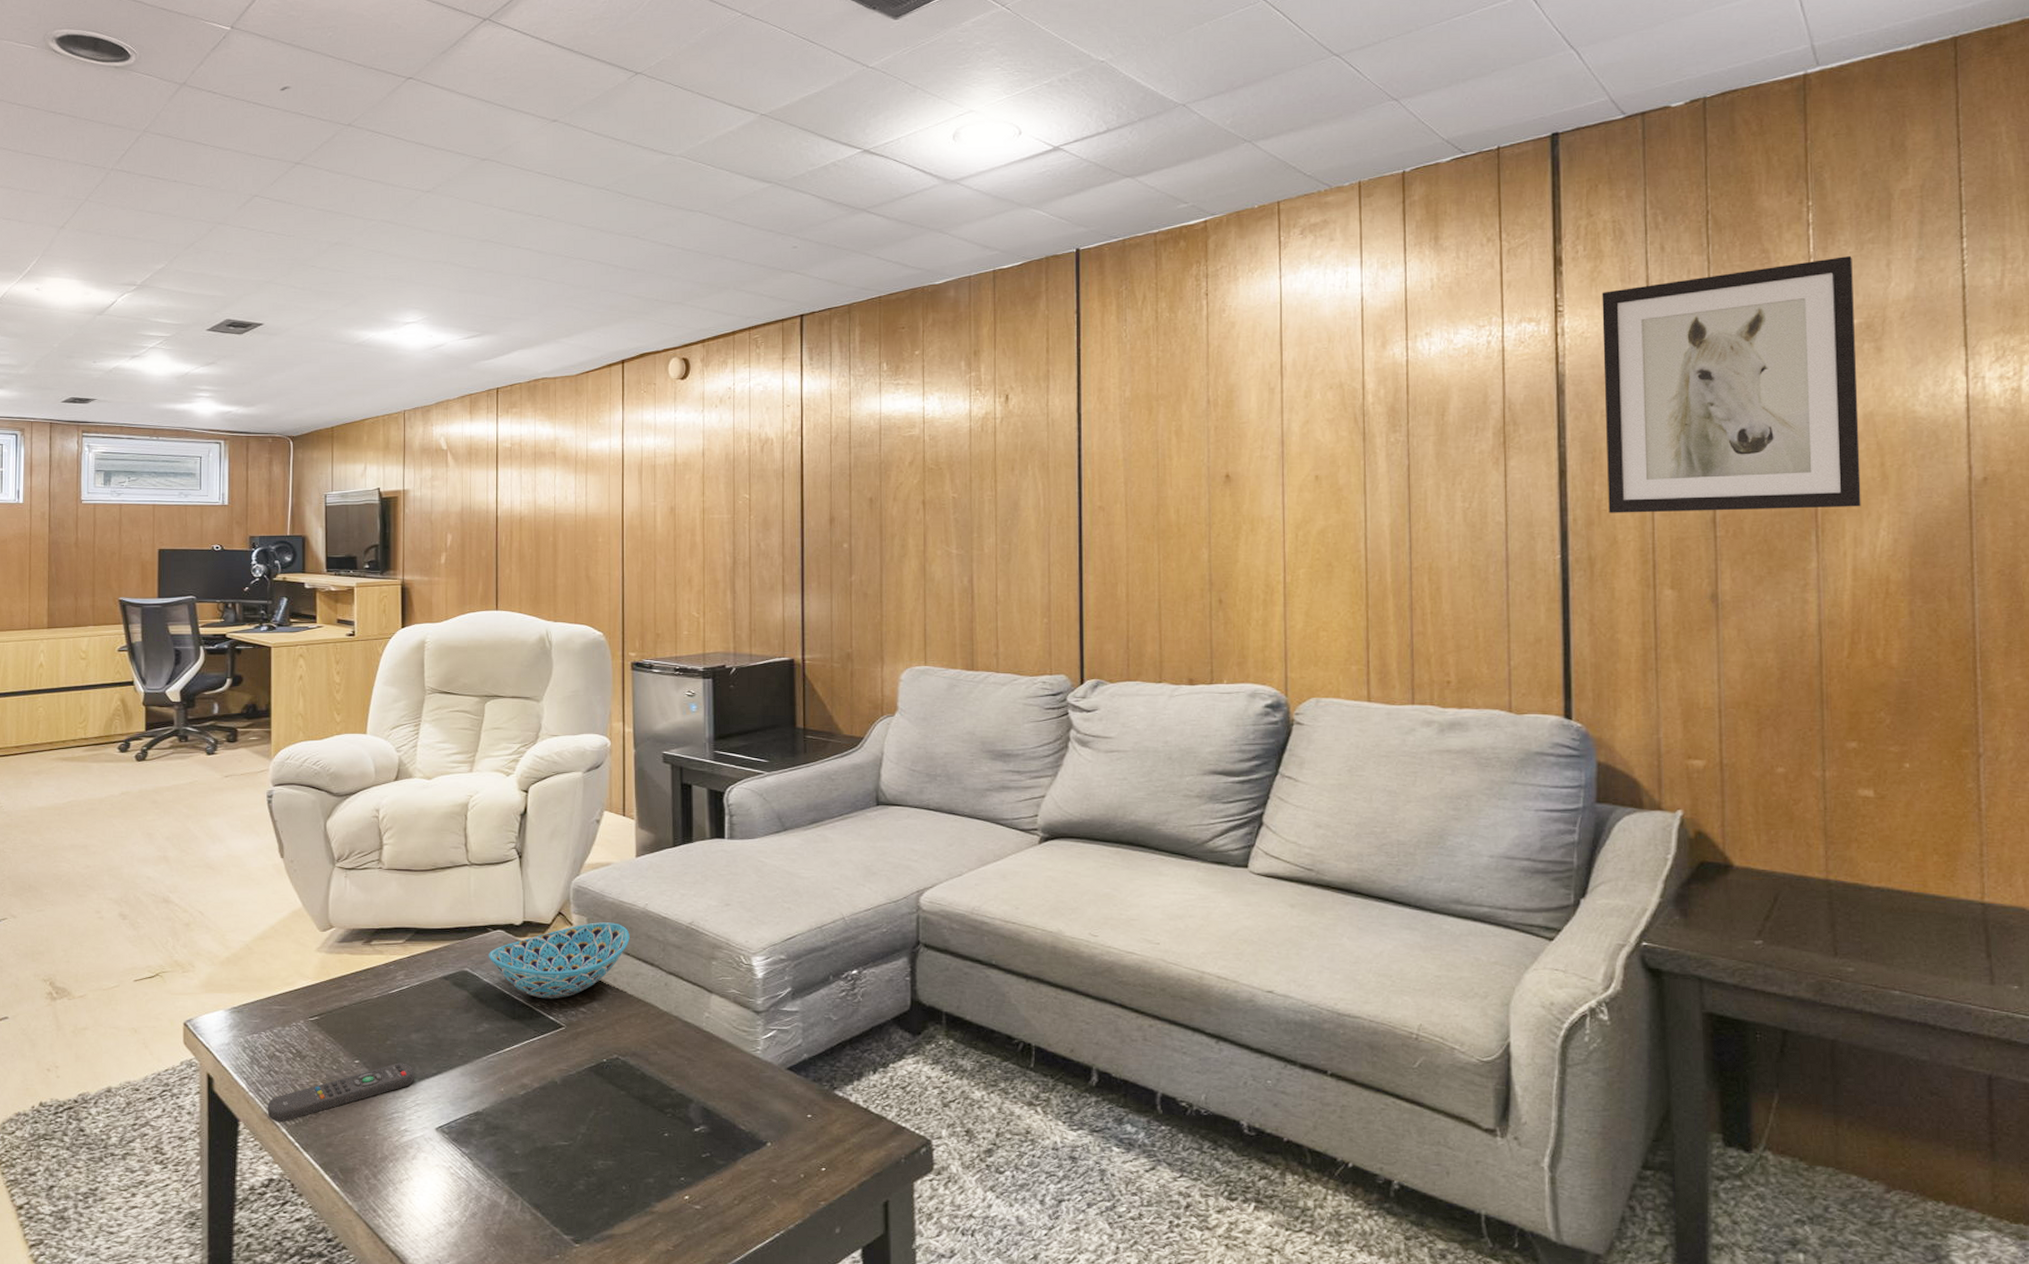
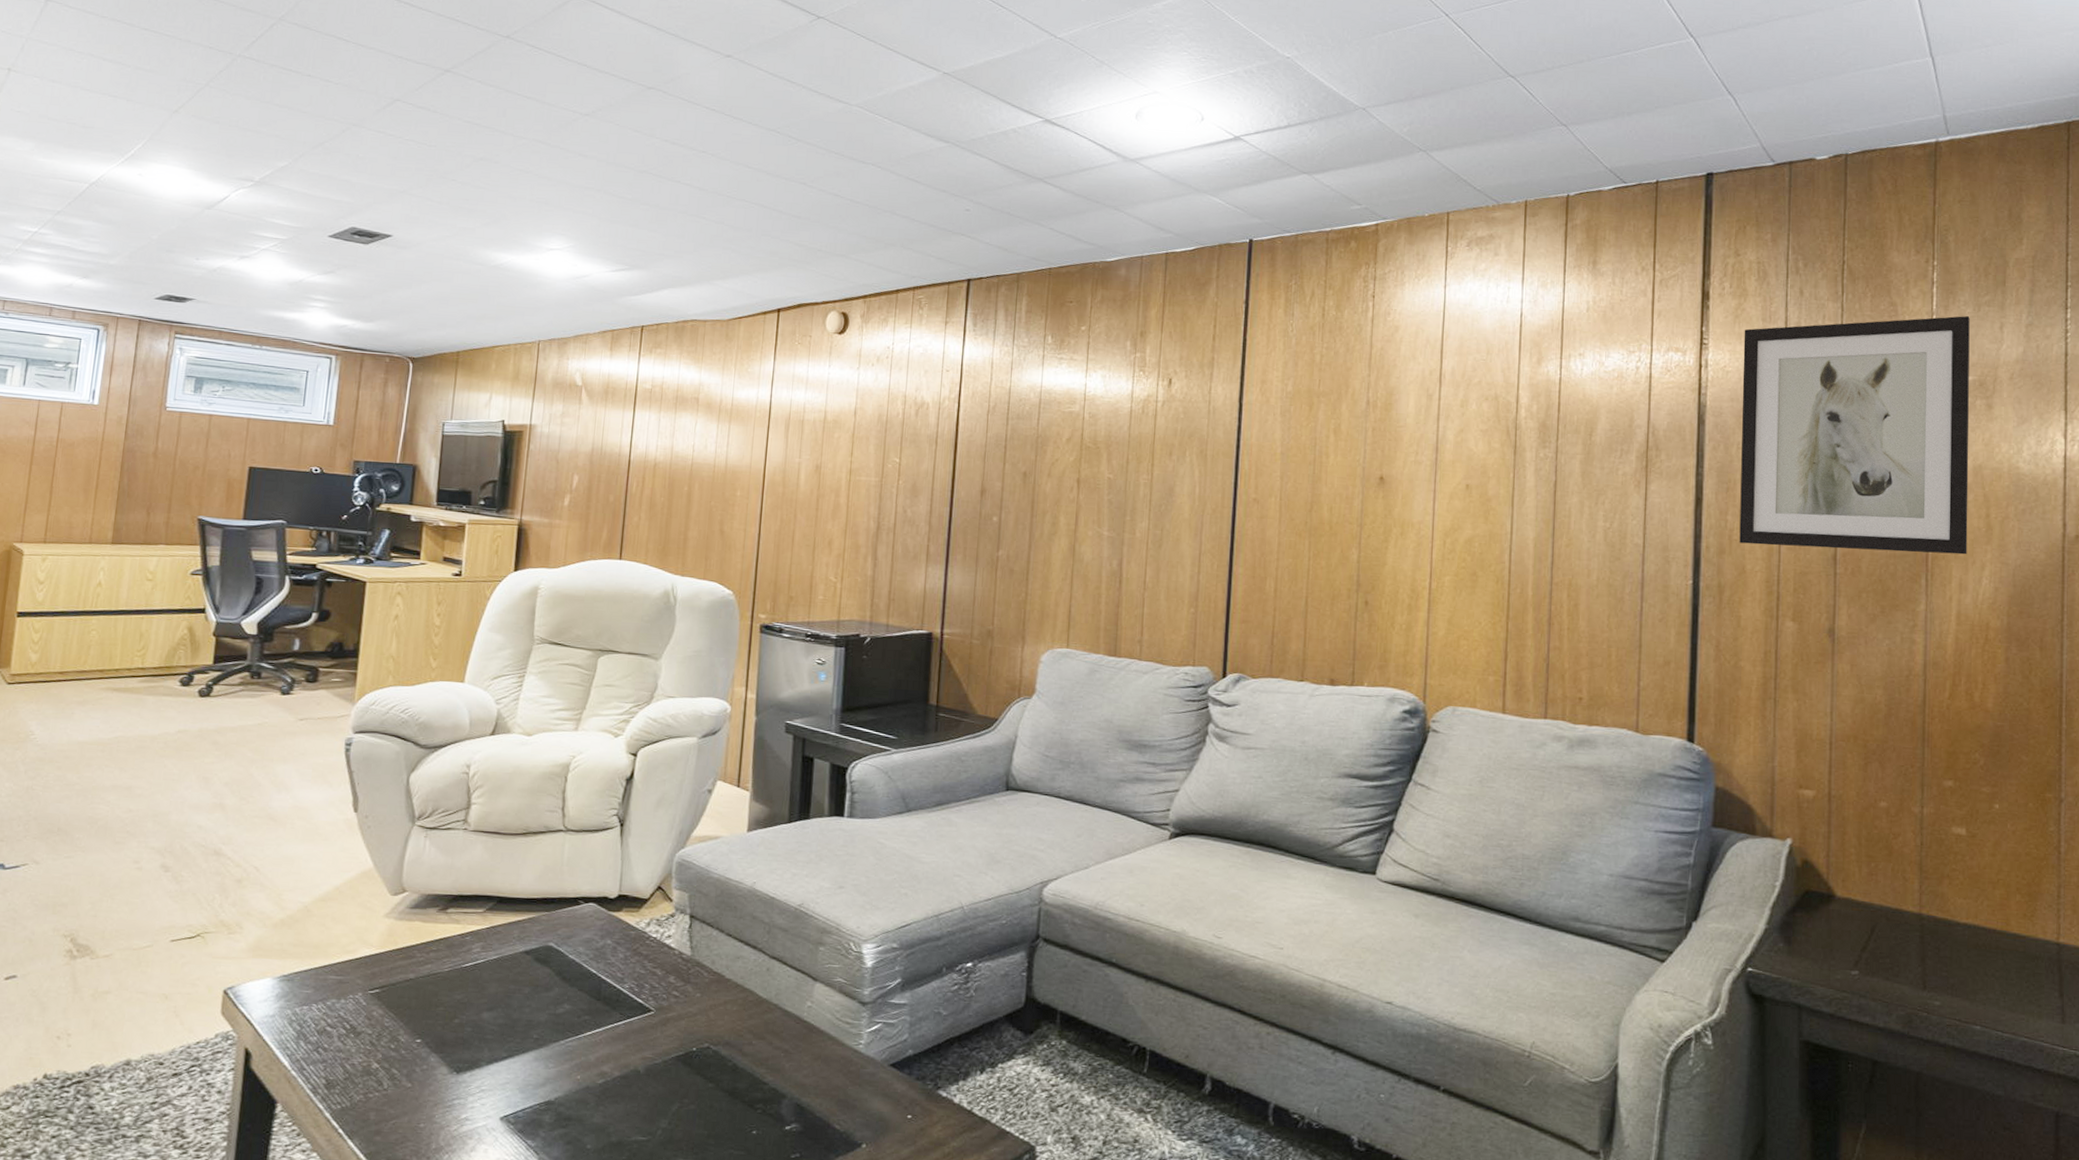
remote control: present [268,1062,414,1122] -> none [311,1043,482,1106]
bowl: present [489,922,630,999] -> none [577,899,734,981]

